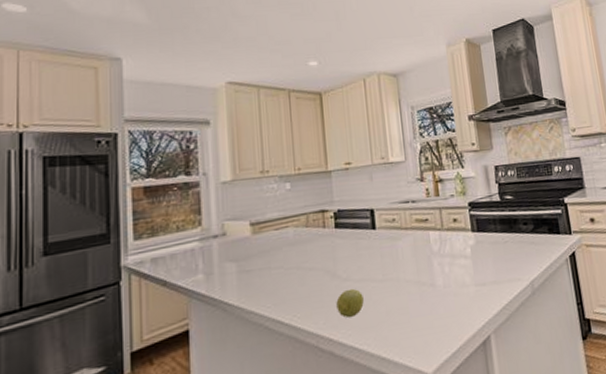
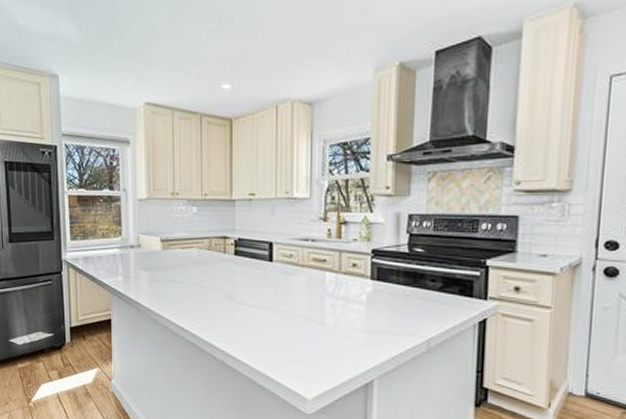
fruit: present [336,288,364,319] -> none [230,311,255,337]

